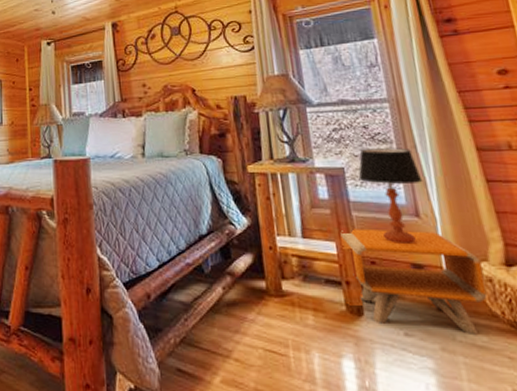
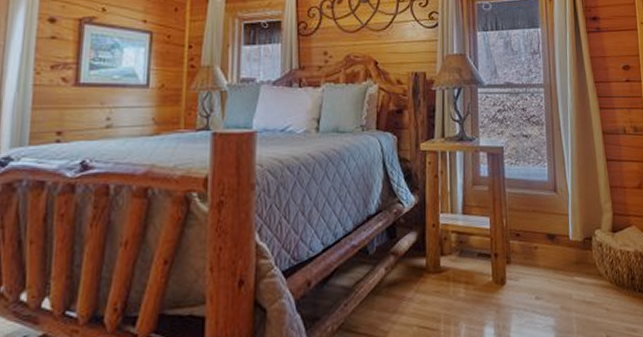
nightstand: present [340,228,488,336] -> none [494,203,597,294]
table lamp: present [358,148,423,243] -> none [514,129,562,217]

